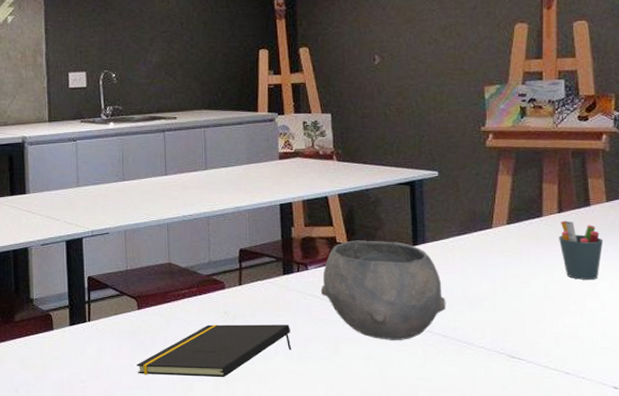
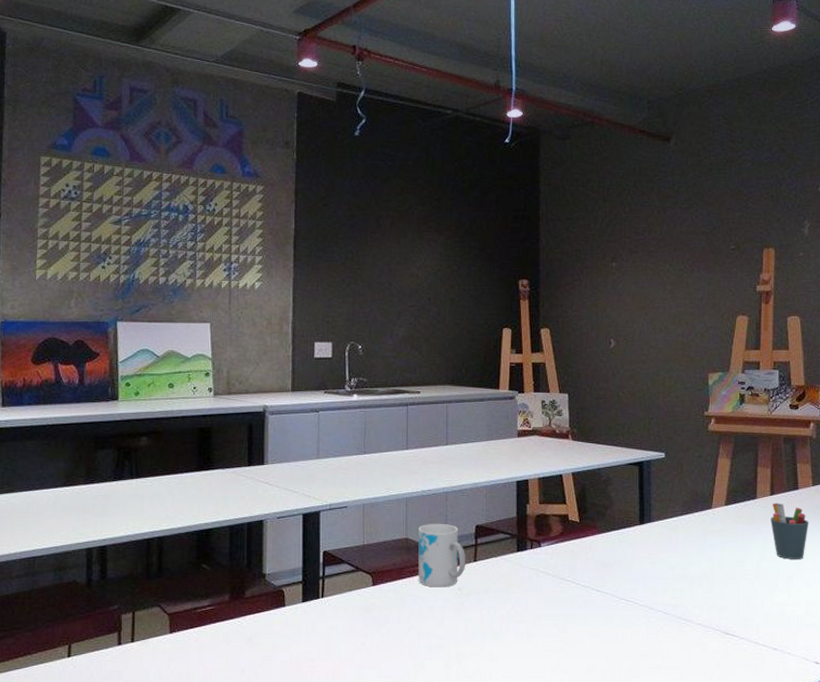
notepad: present [137,324,292,378] -> none [369,601,522,656]
mug: none [181,247,231,311] -> present [418,523,466,588]
bowl: present [320,240,446,340] -> none [552,518,668,617]

